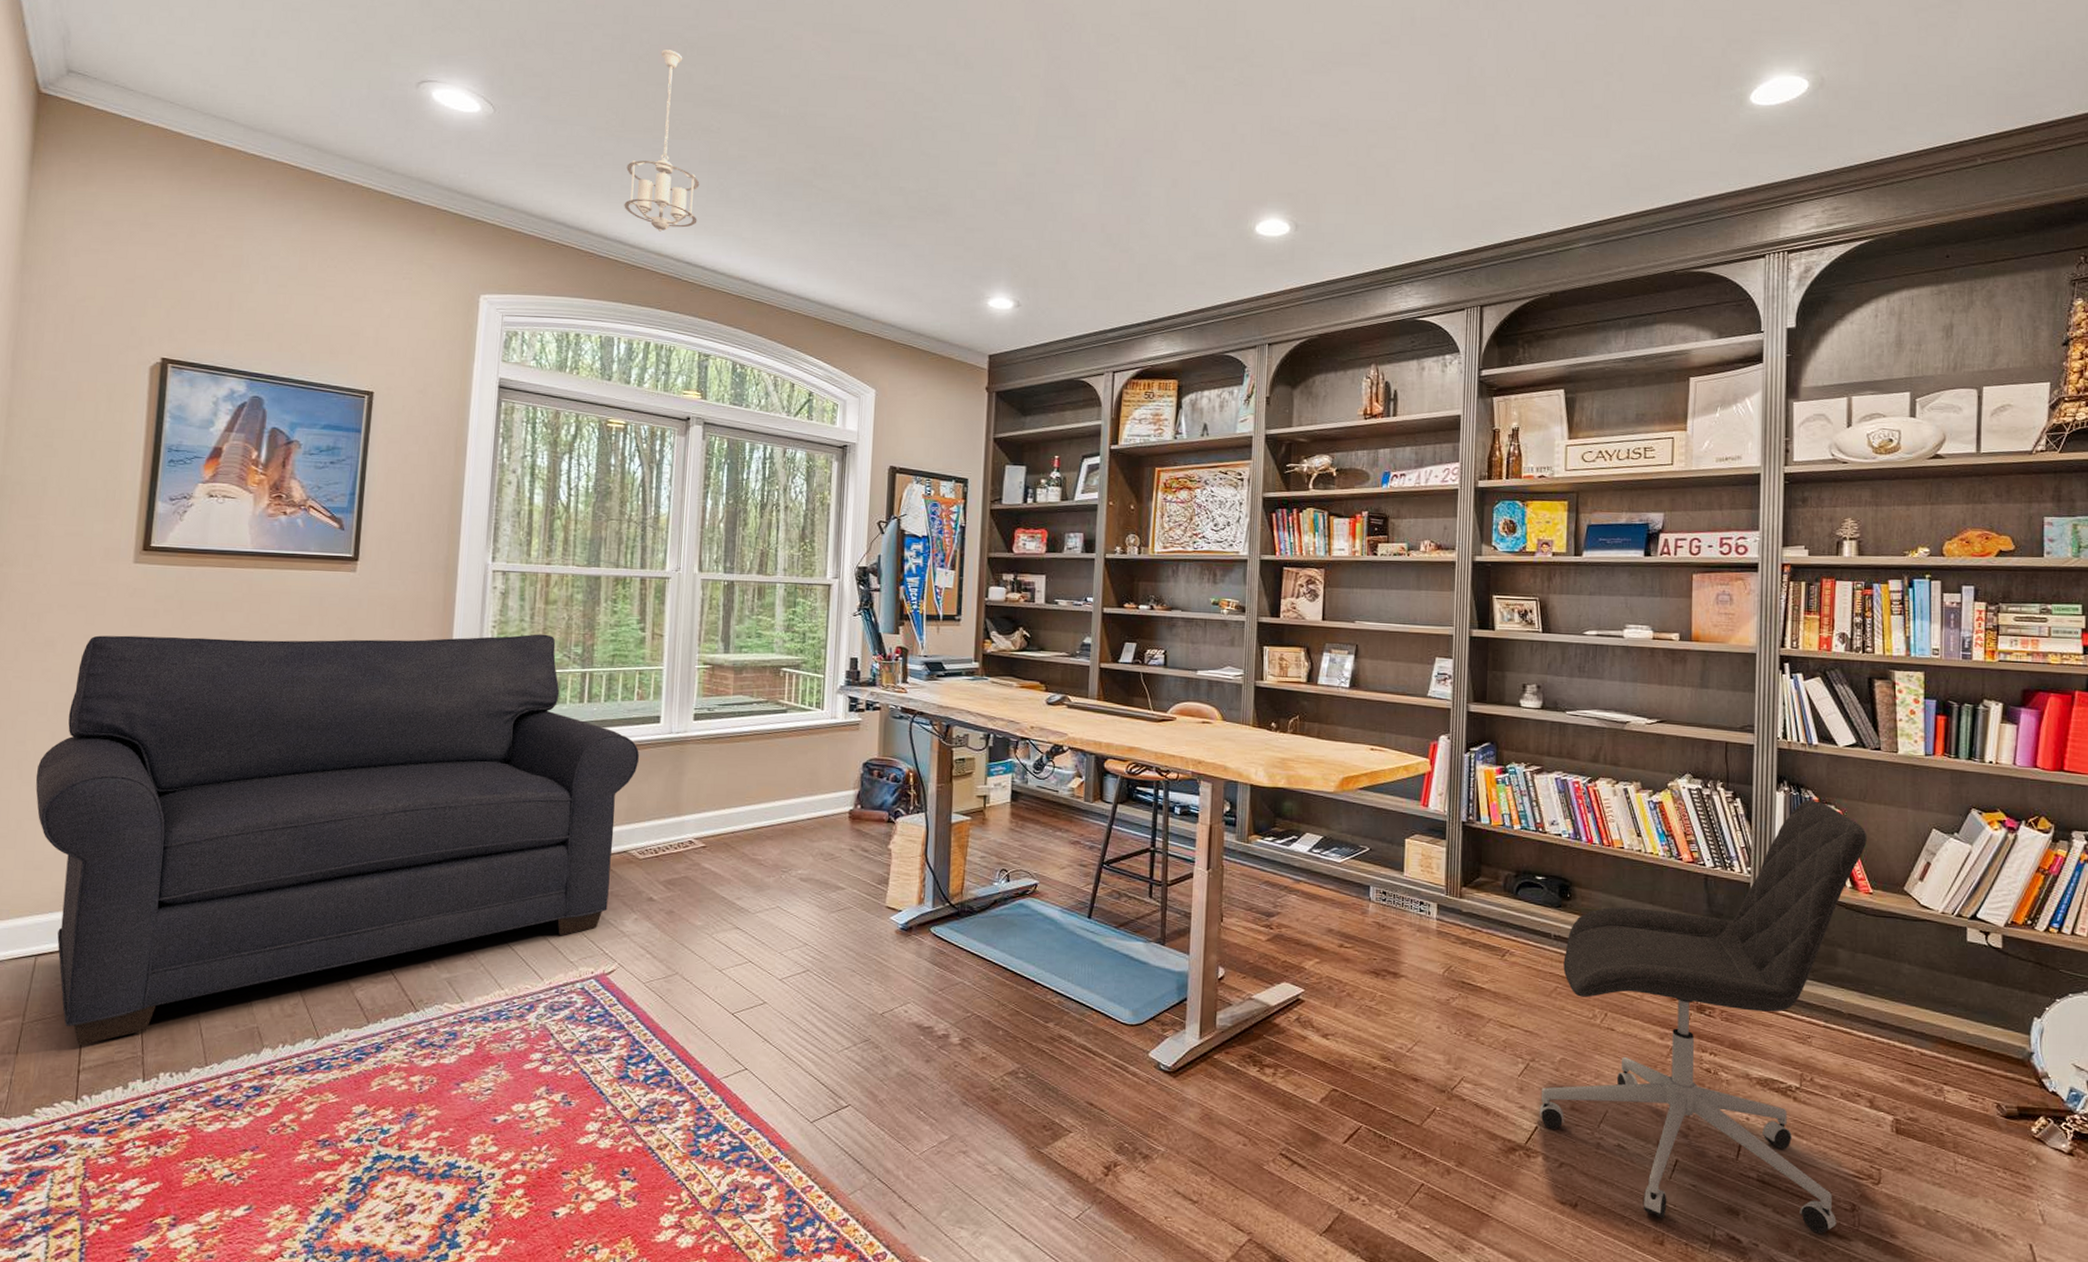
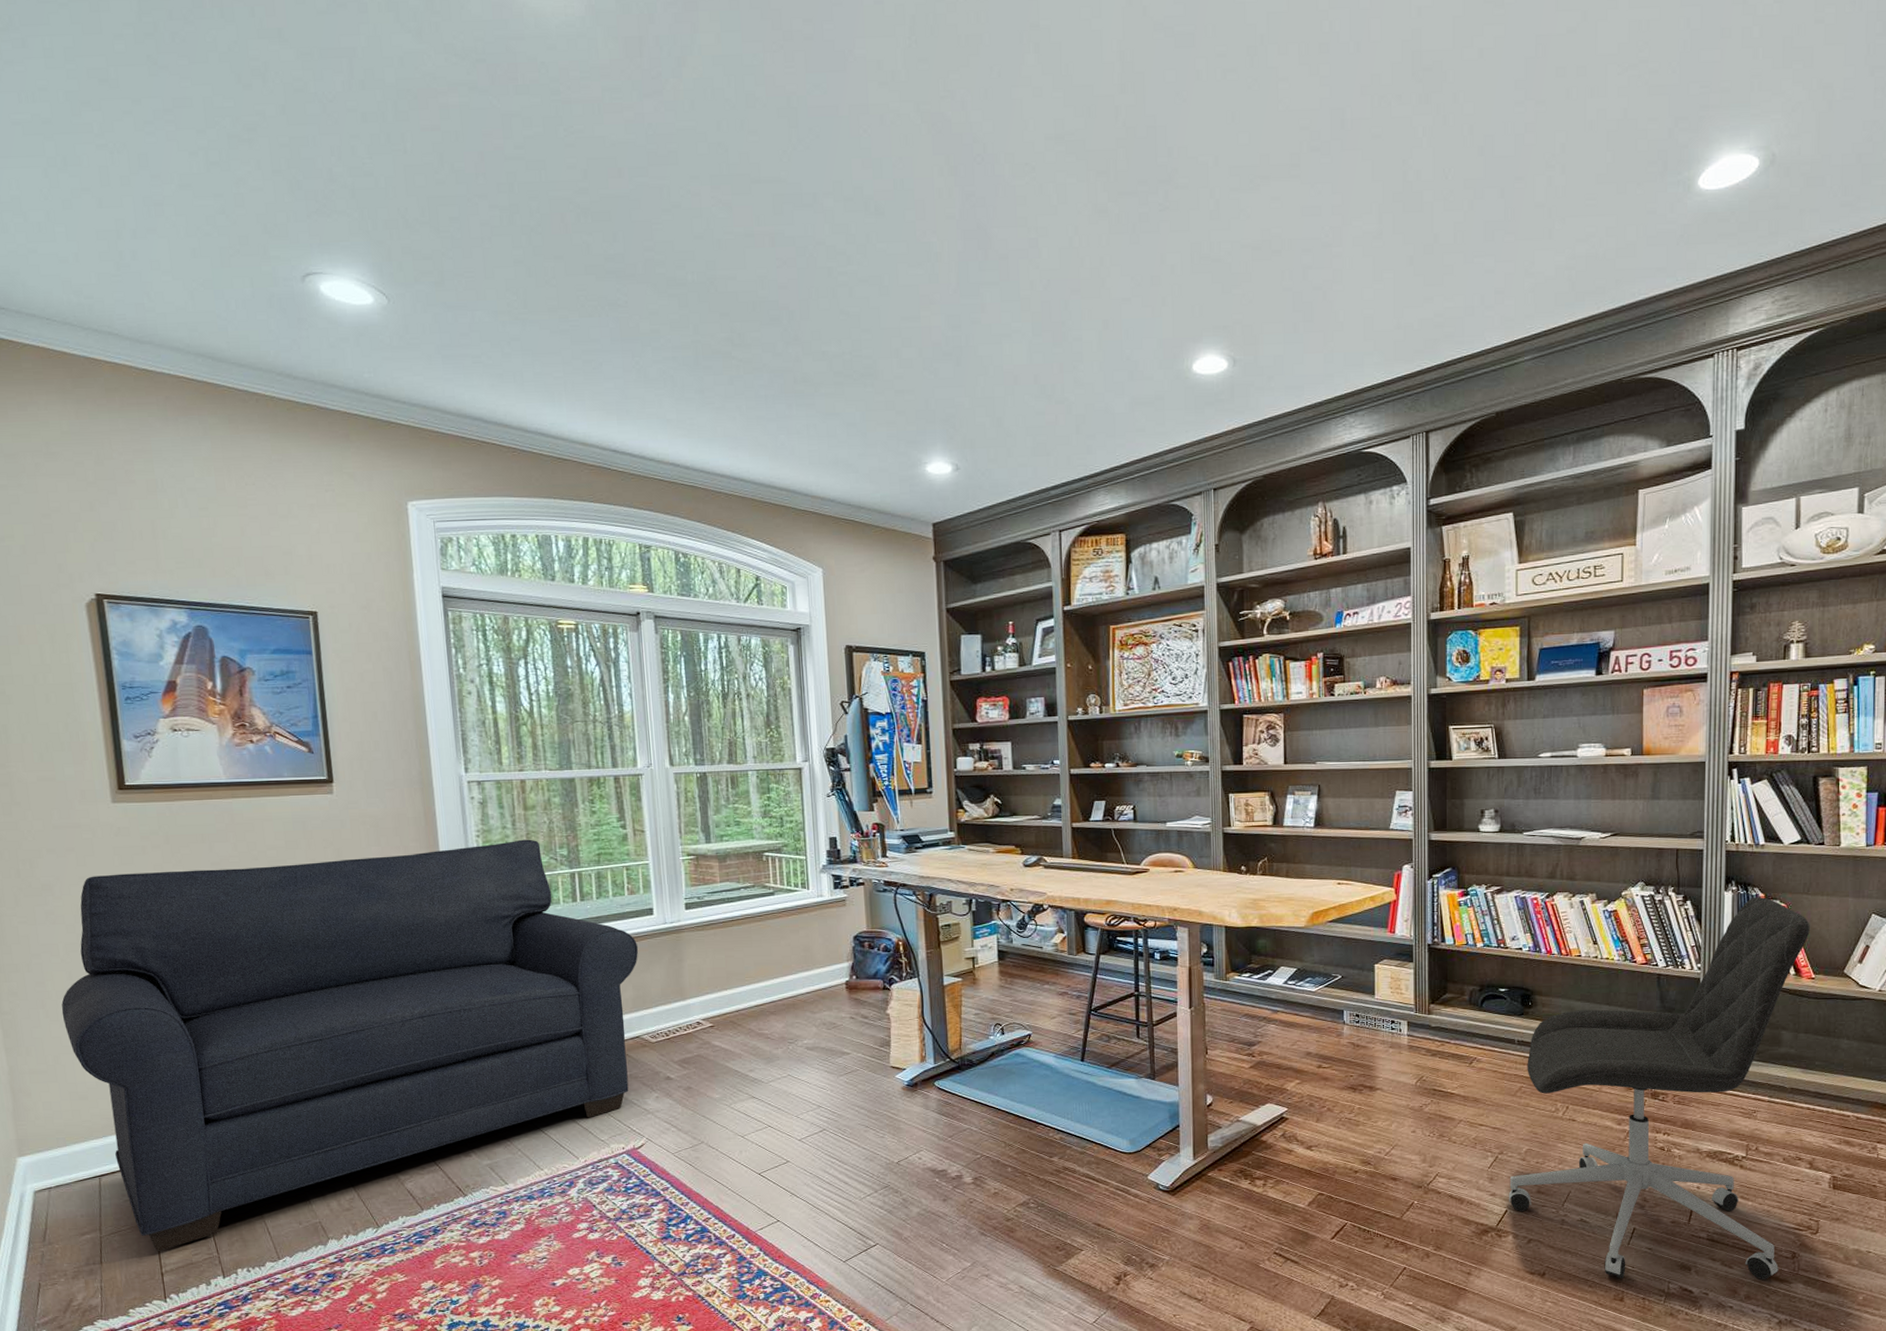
pendant light: present [624,49,700,232] -> none [536,218,618,420]

